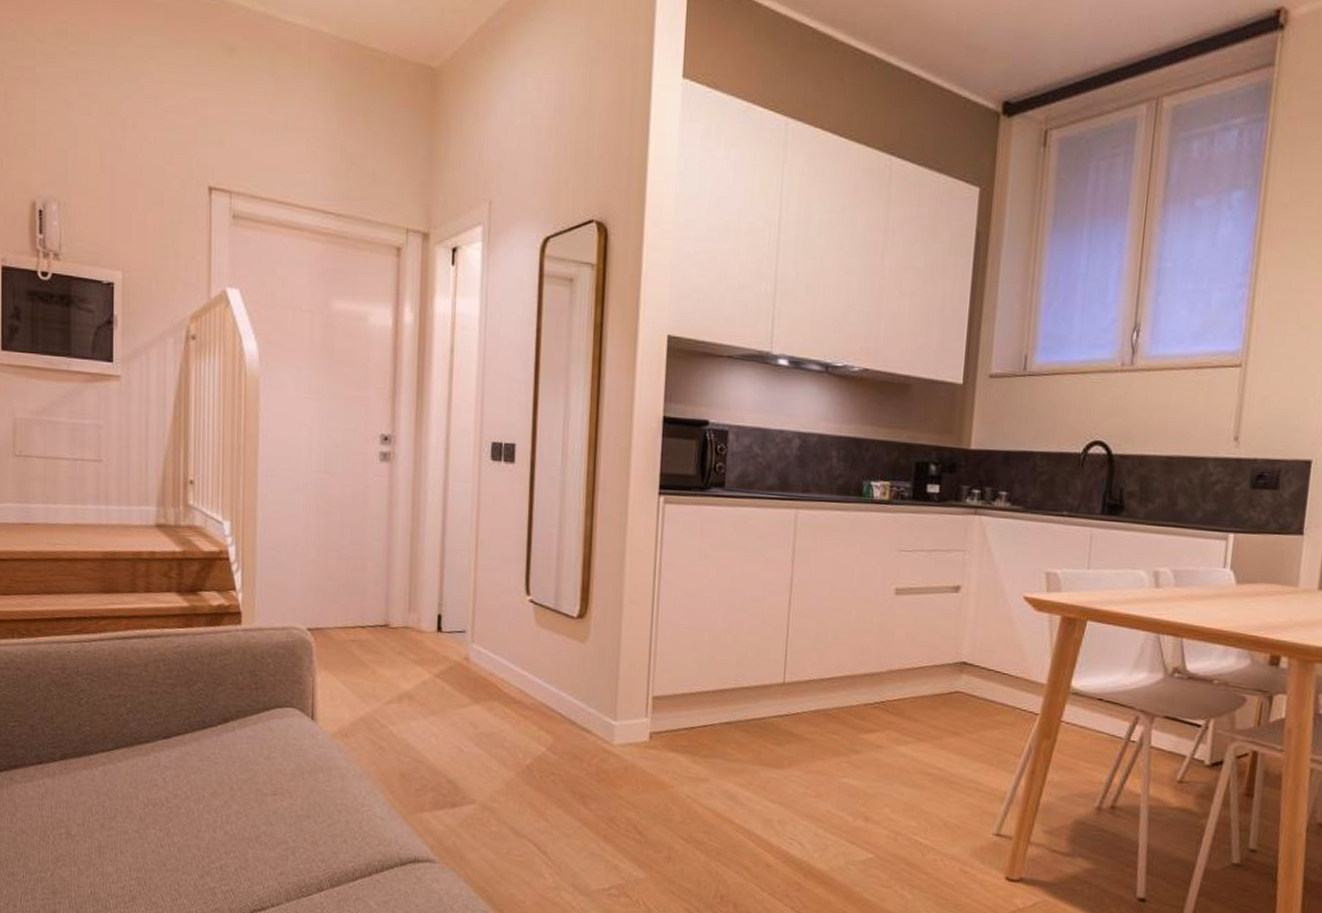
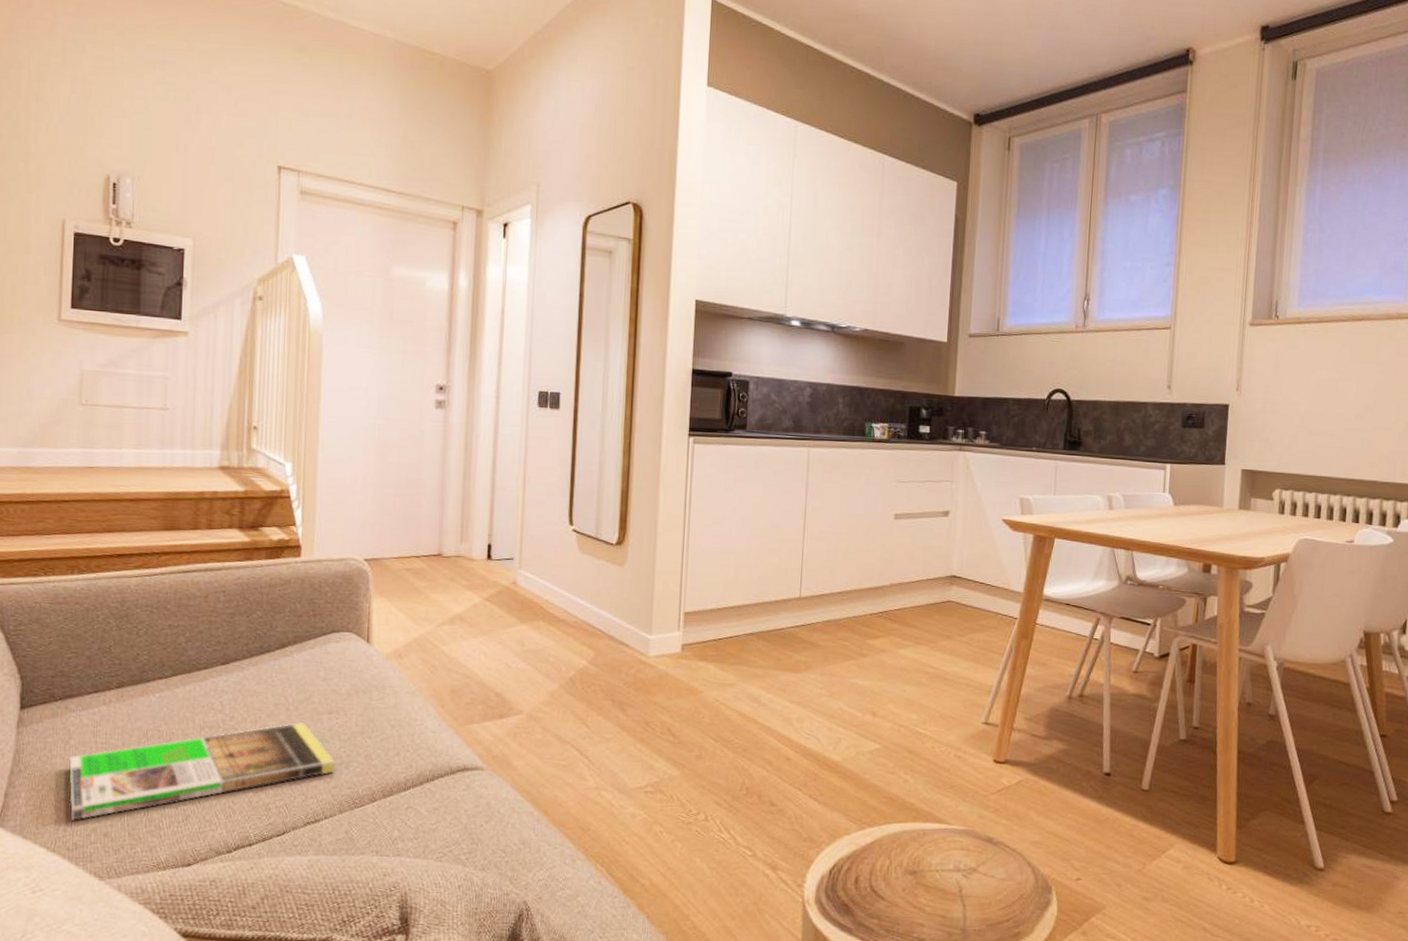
magazine: none [16,803,281,896] -> present [69,723,335,821]

